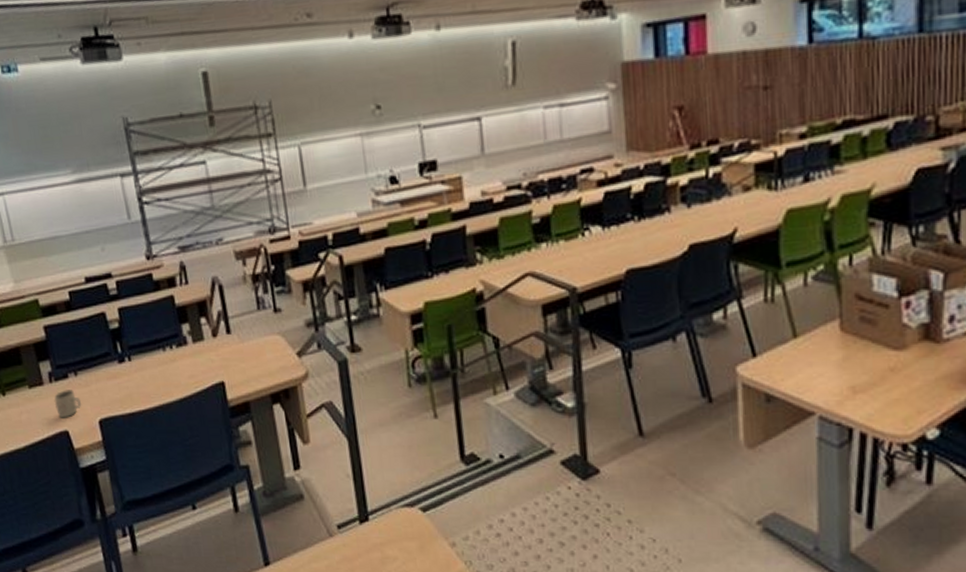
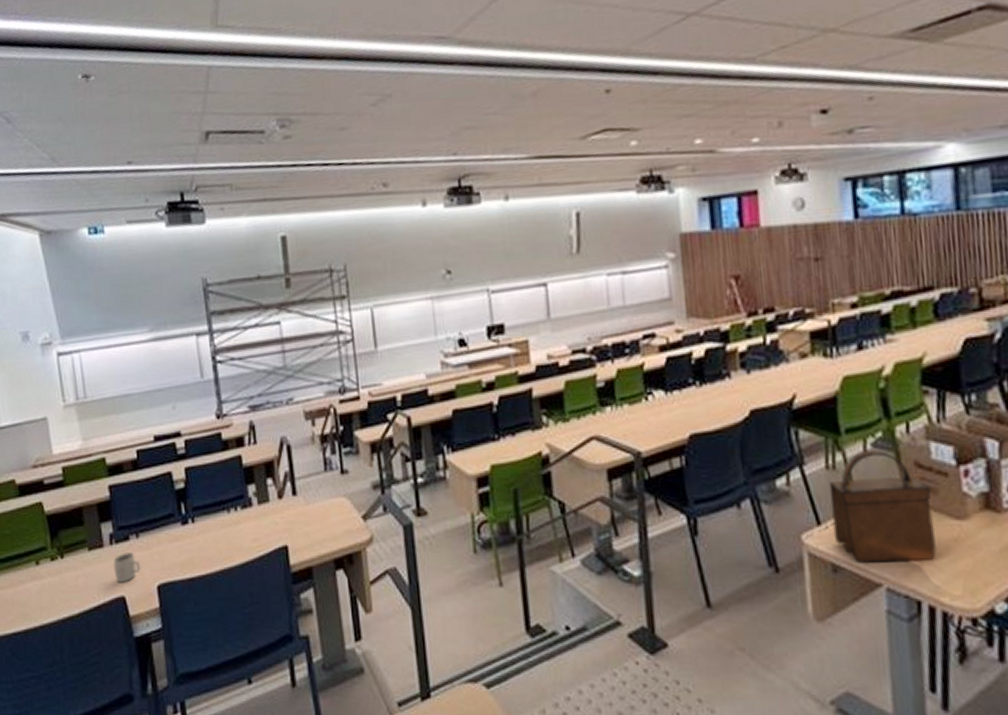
handbag: none [766,282,872,393] -> present [828,449,937,563]

